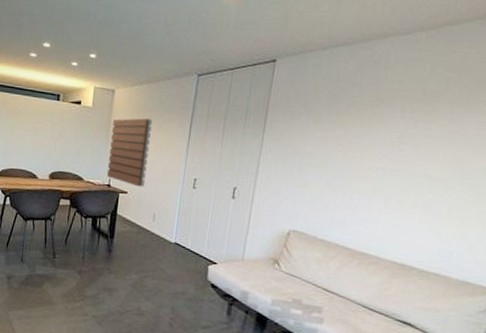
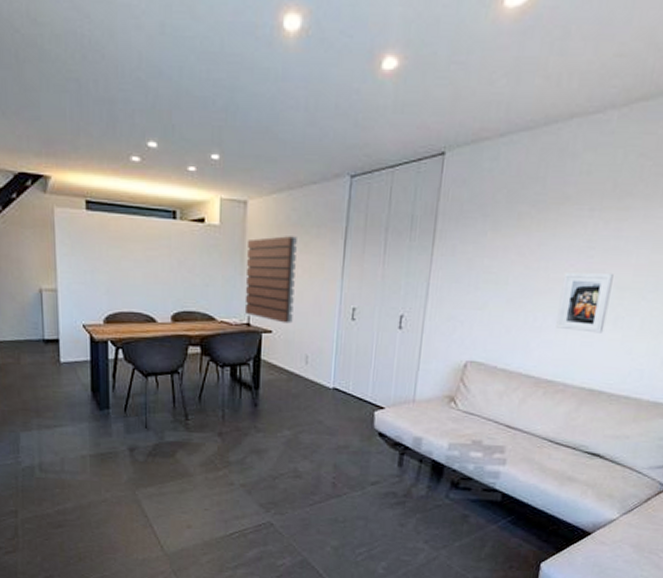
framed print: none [370,162,423,216] -> present [555,273,614,333]

